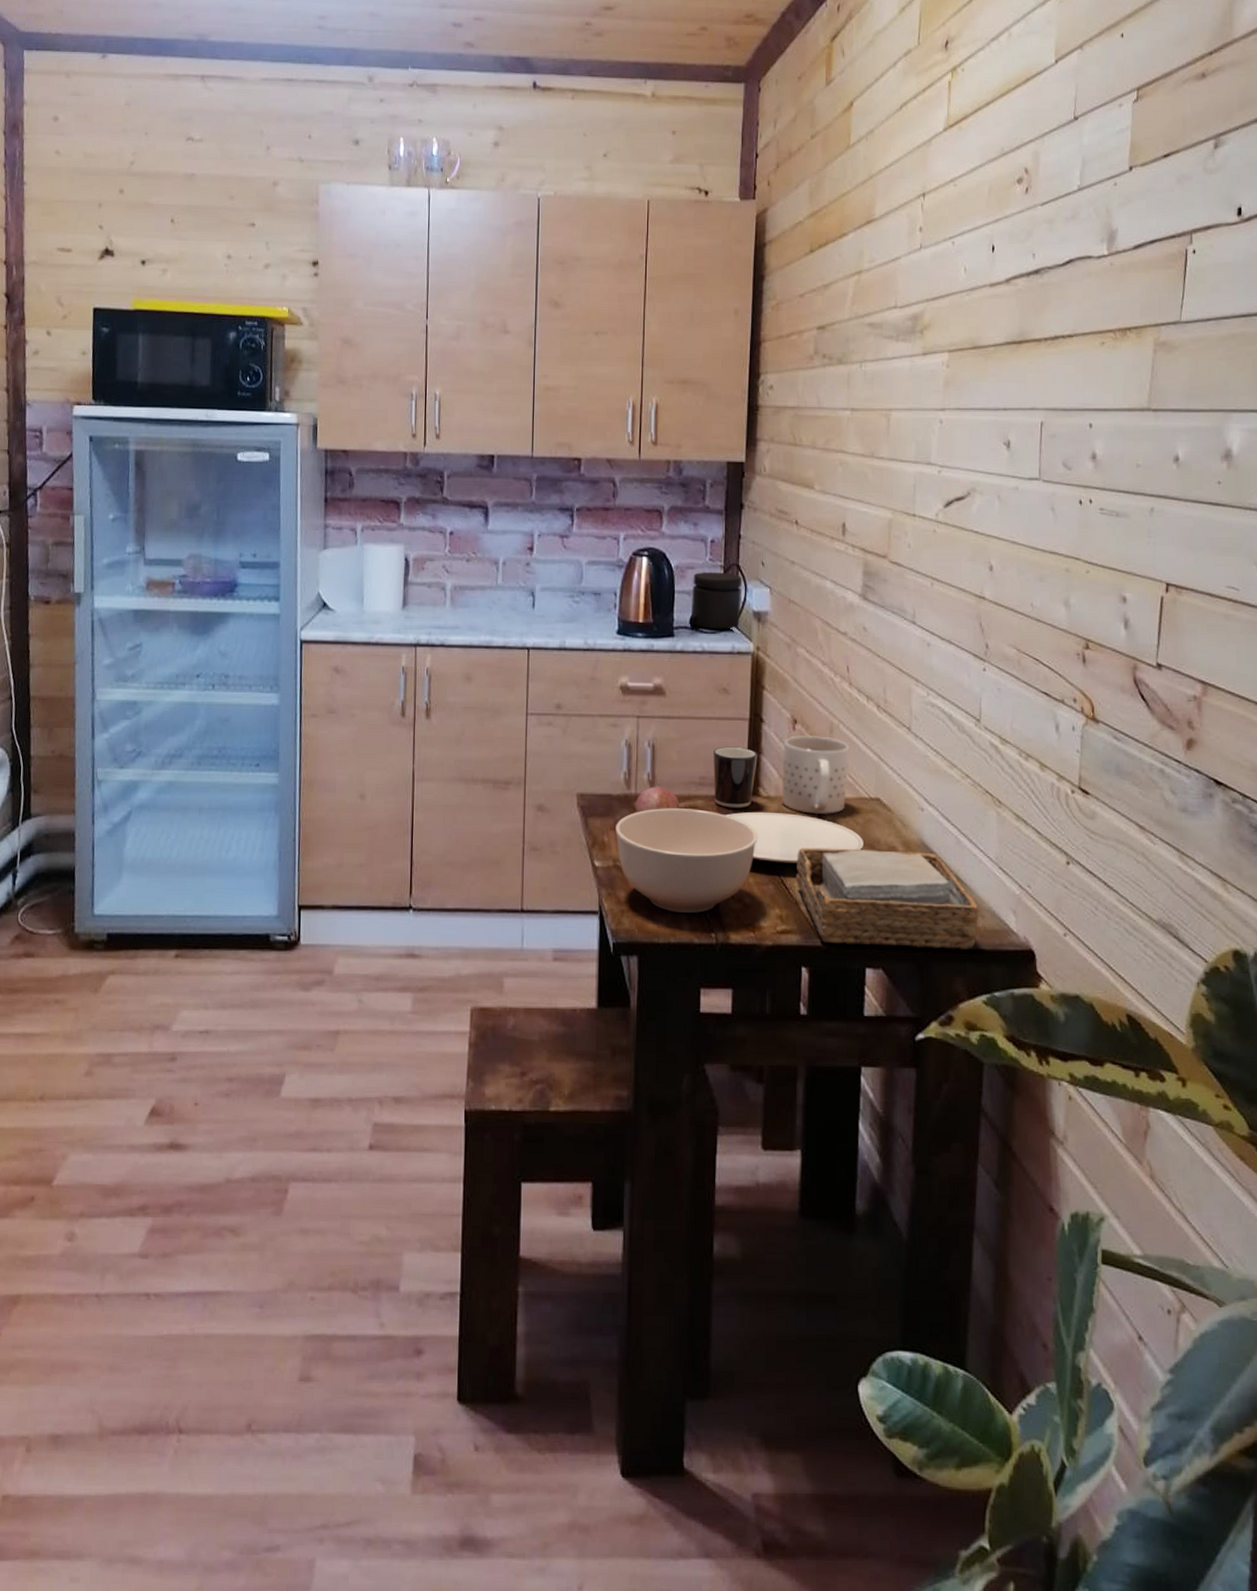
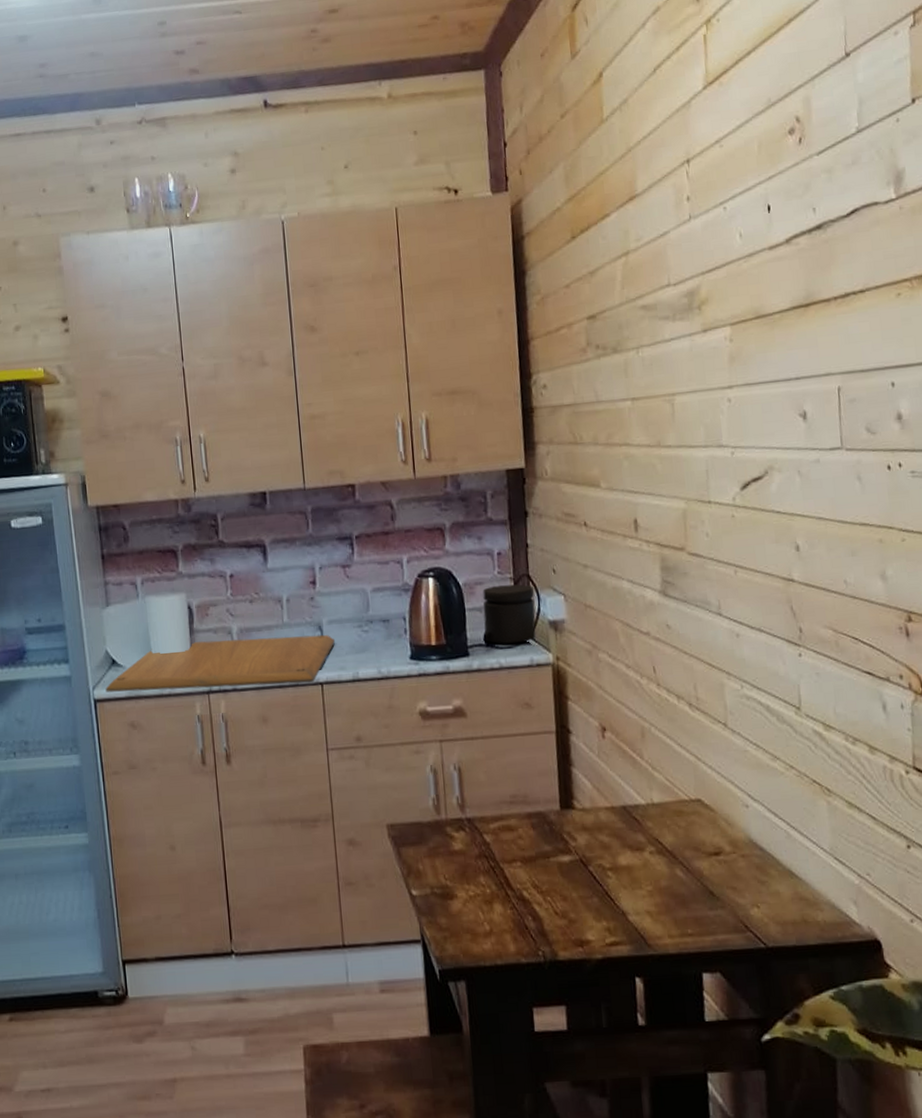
chopping board: none [313,594,547,647] -> present [105,634,336,693]
bowl: present [616,808,757,913] -> none [429,828,577,934]
fruit: present [636,787,680,813] -> none [447,809,493,838]
mug: present [713,746,758,809] -> none [522,761,569,824]
plate: present [725,811,863,863] -> none [541,823,688,875]
mug: present [782,734,850,815] -> none [594,741,666,823]
napkin holder: present [795,847,978,951] -> none [619,849,817,952]

